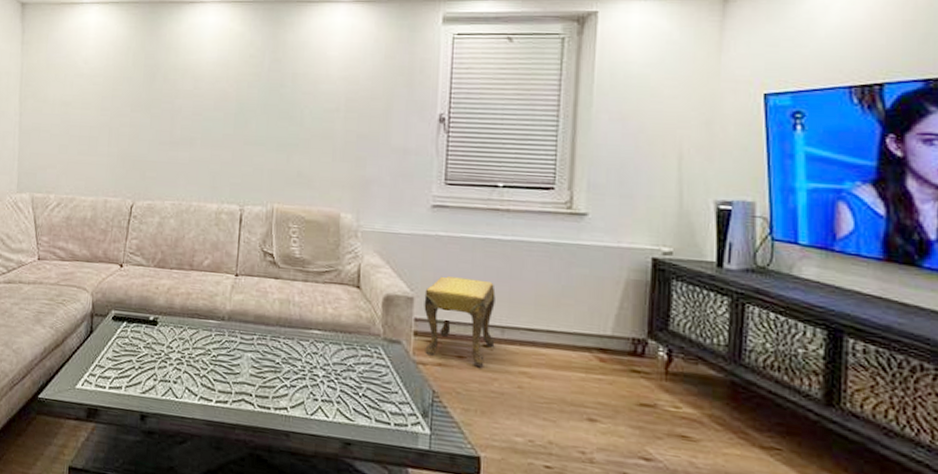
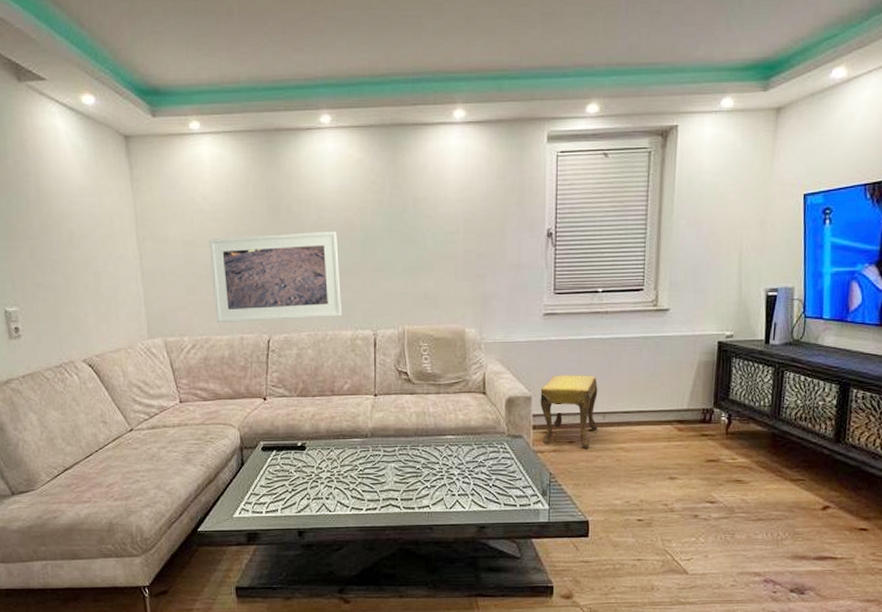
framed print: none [82,100,211,188] -> present [209,230,341,324]

